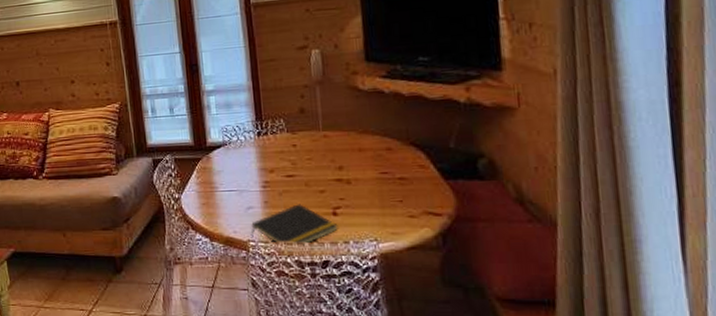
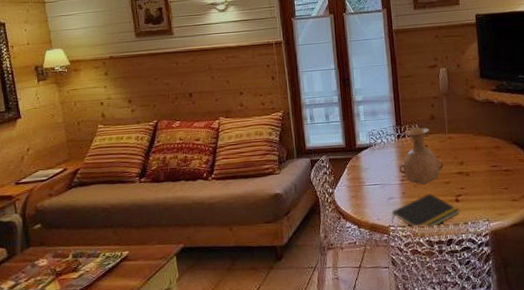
vase: none [260,123,317,193] -> present [399,128,444,185]

